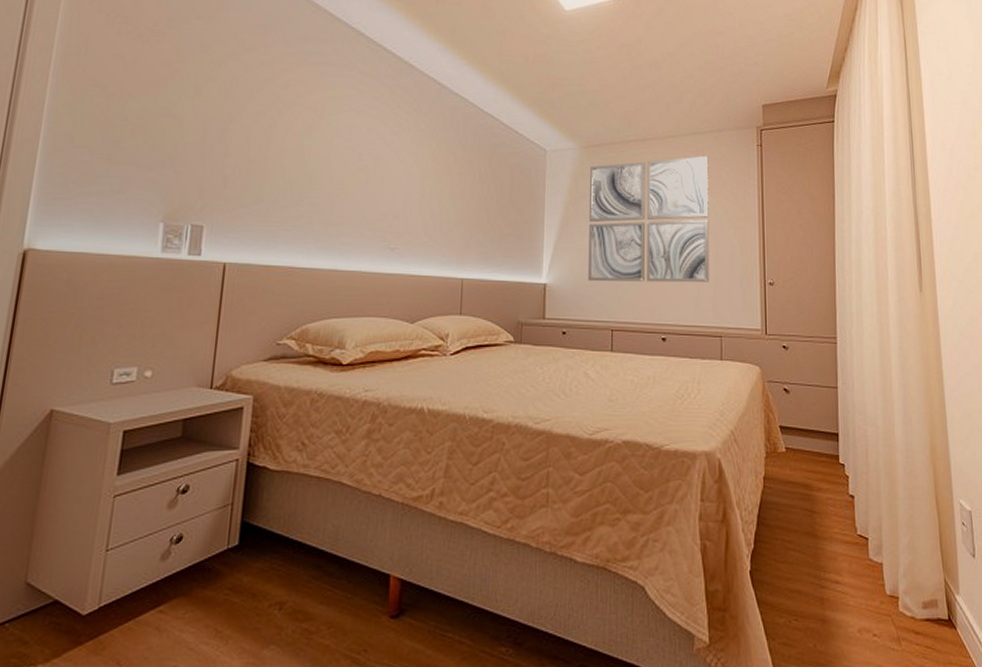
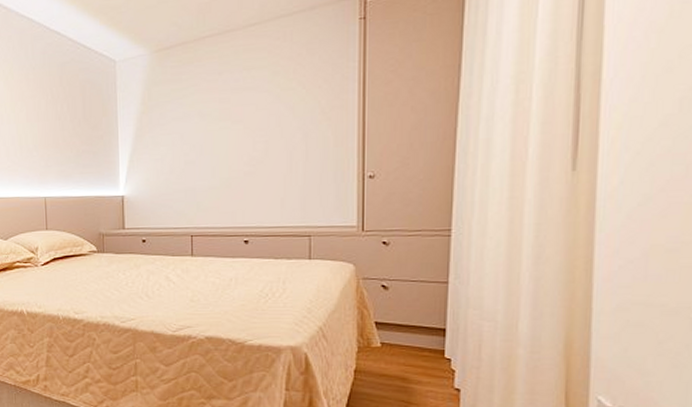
wall art: present [588,156,710,283] -> none [162,41,298,190]

